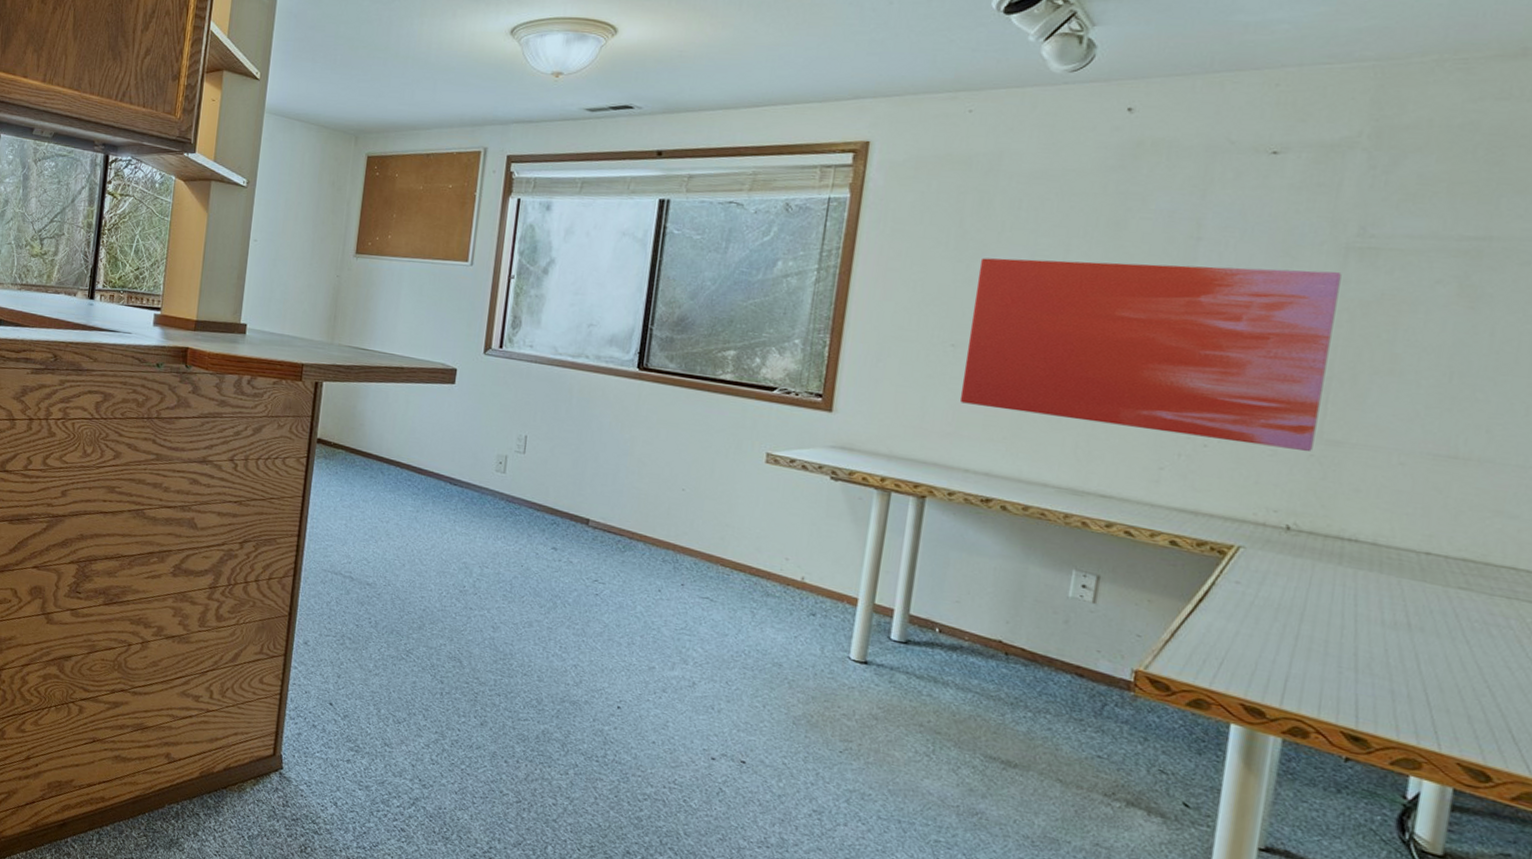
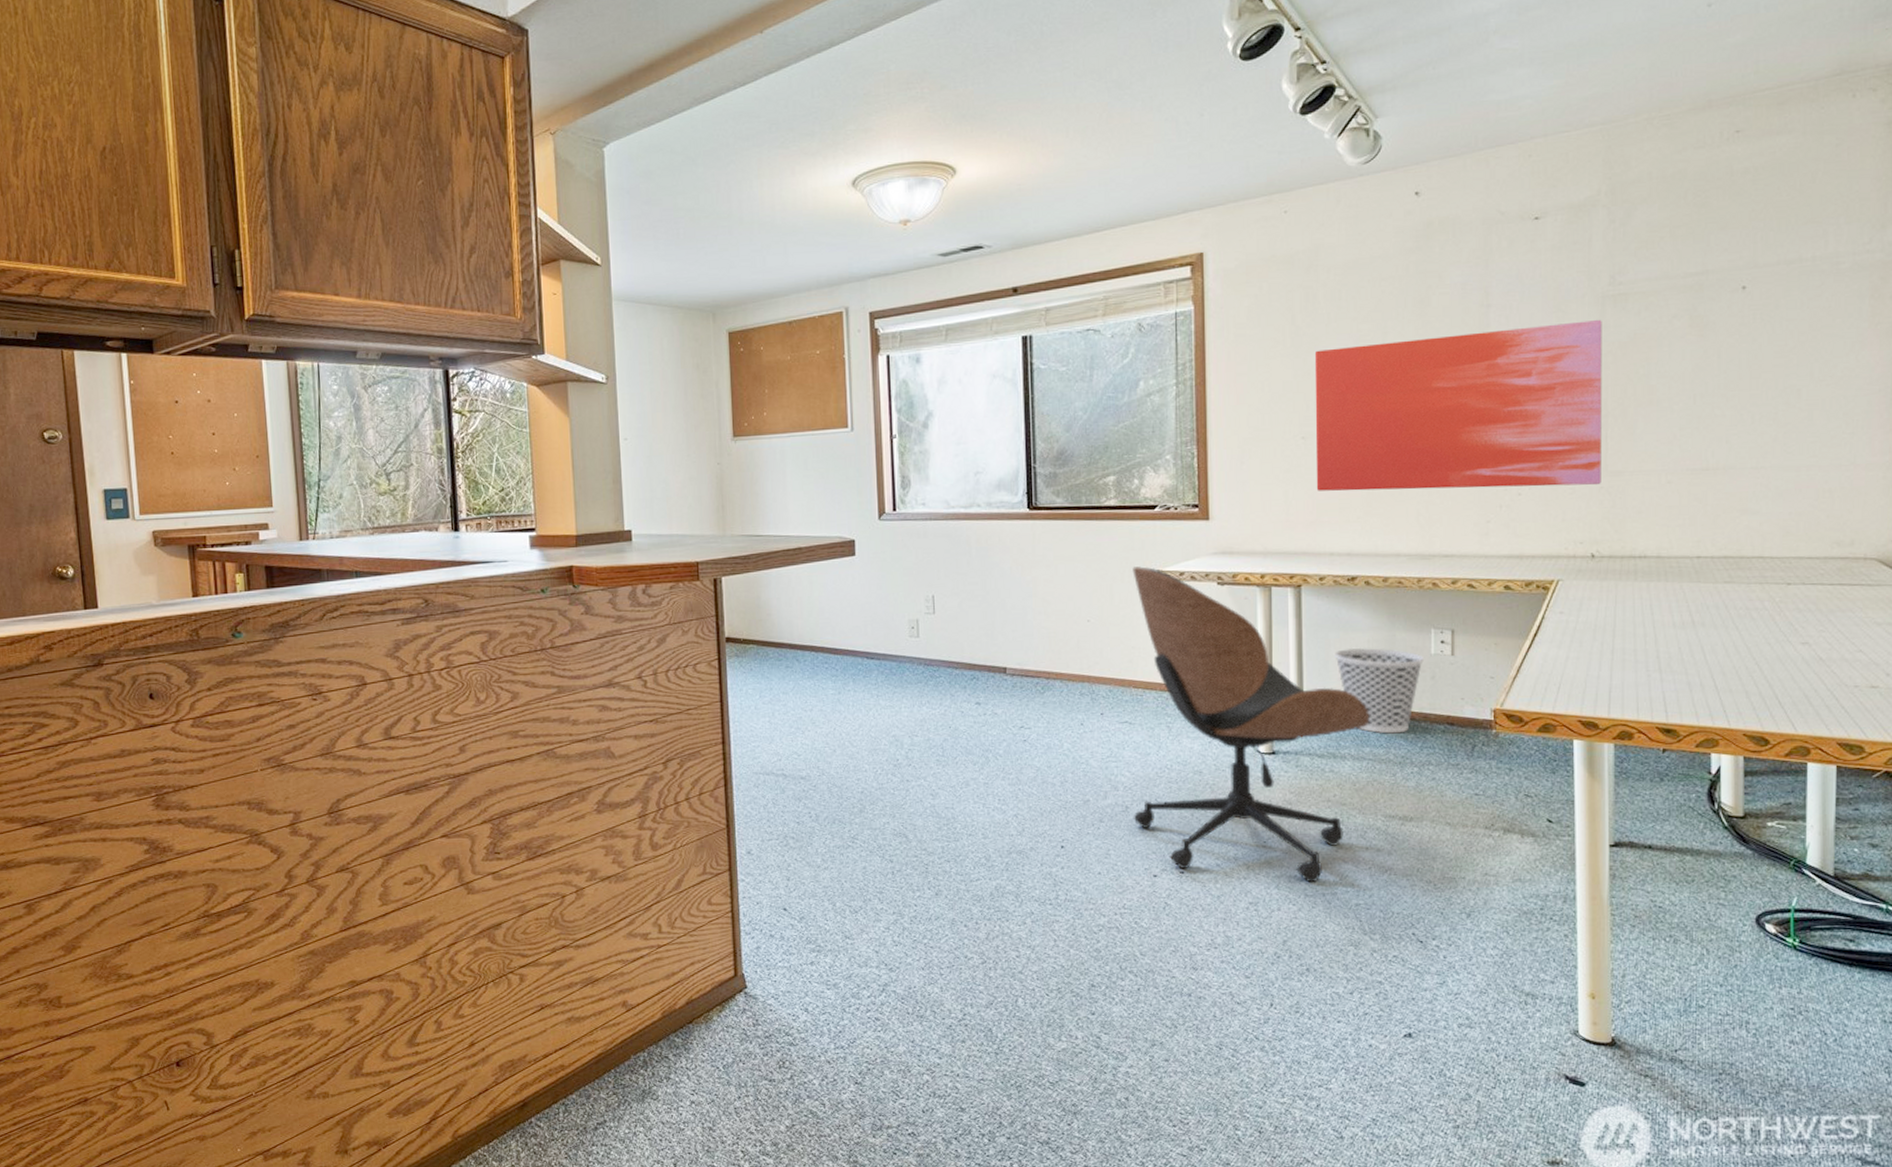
office chair: none [698,444,984,807] -> present [1132,566,1370,883]
wastebasket: none [952,571,1060,673] -> present [1335,647,1425,734]

